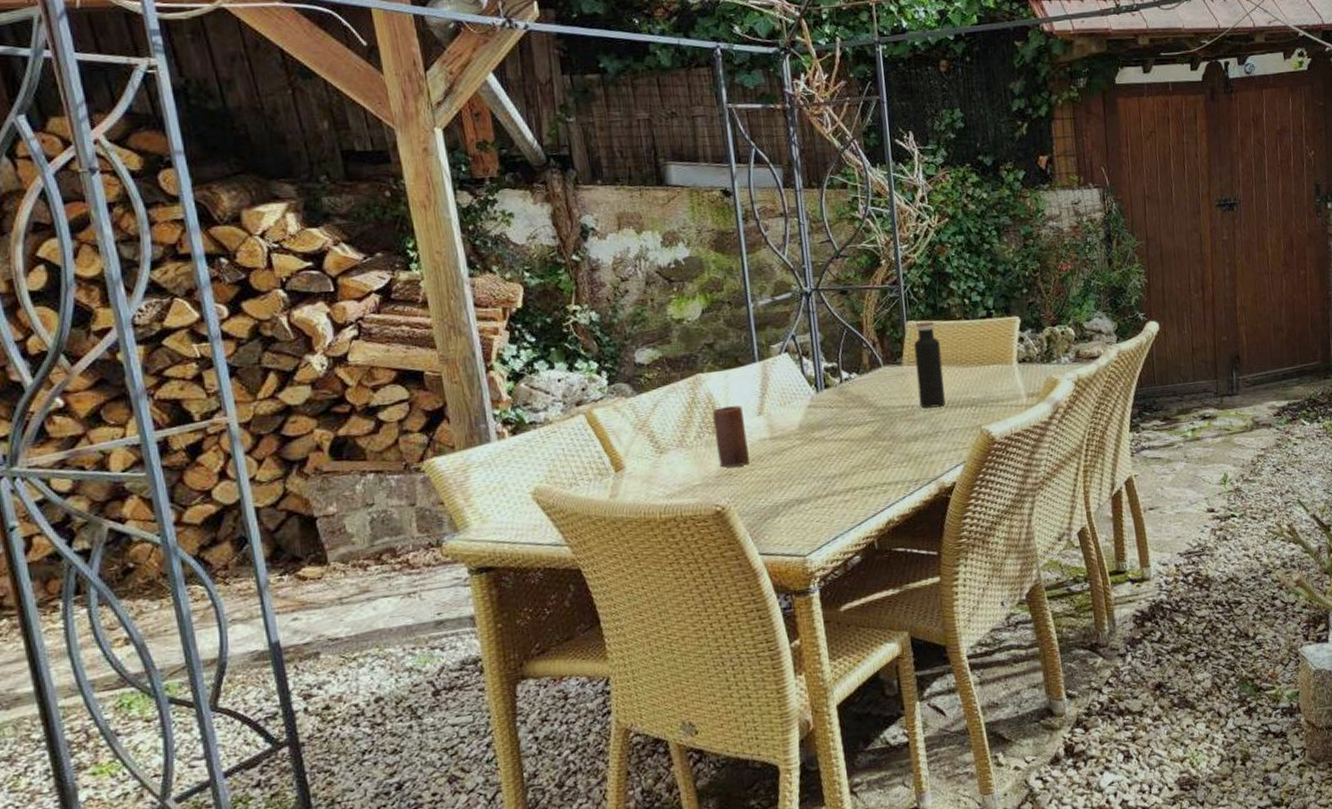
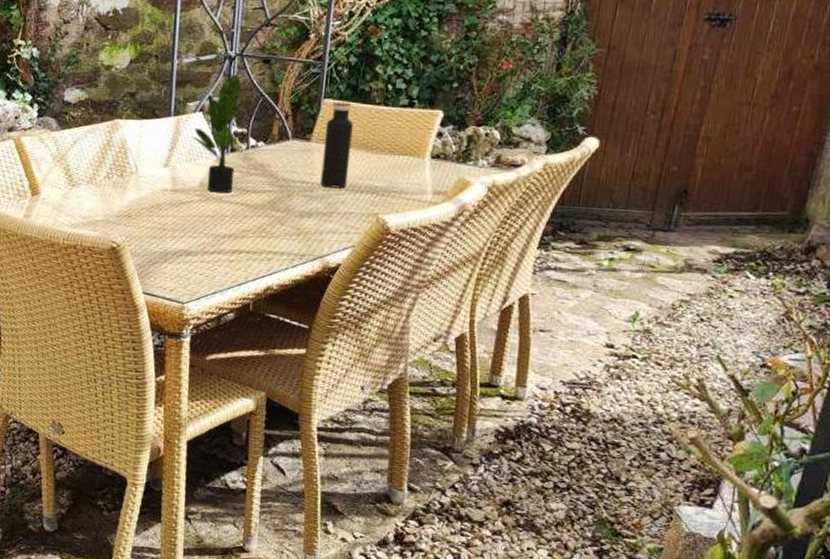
candle: present [712,405,749,468] -> none [121,153,151,211]
potted plant: none [780,308,842,433] -> present [191,73,249,193]

